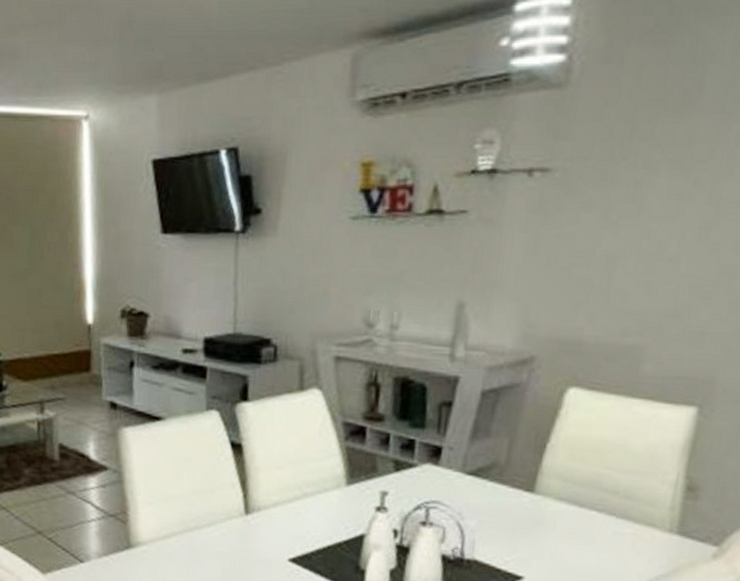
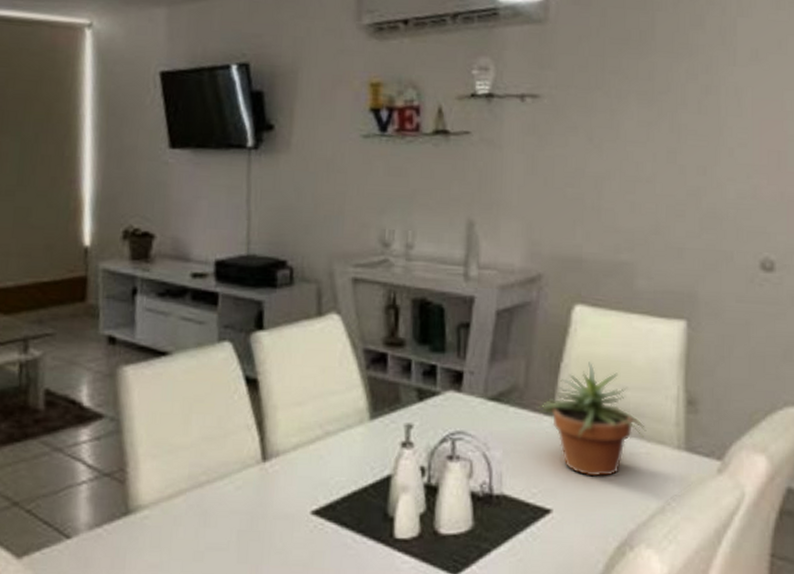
potted plant: none [519,443,636,552] -> present [538,362,647,477]

